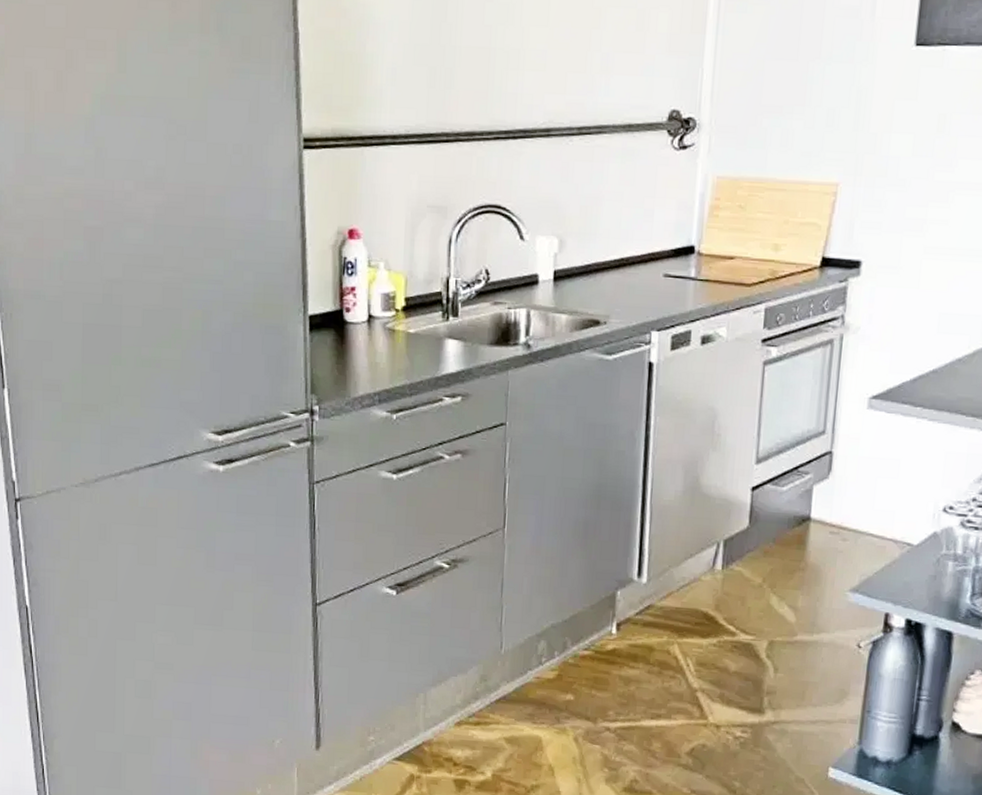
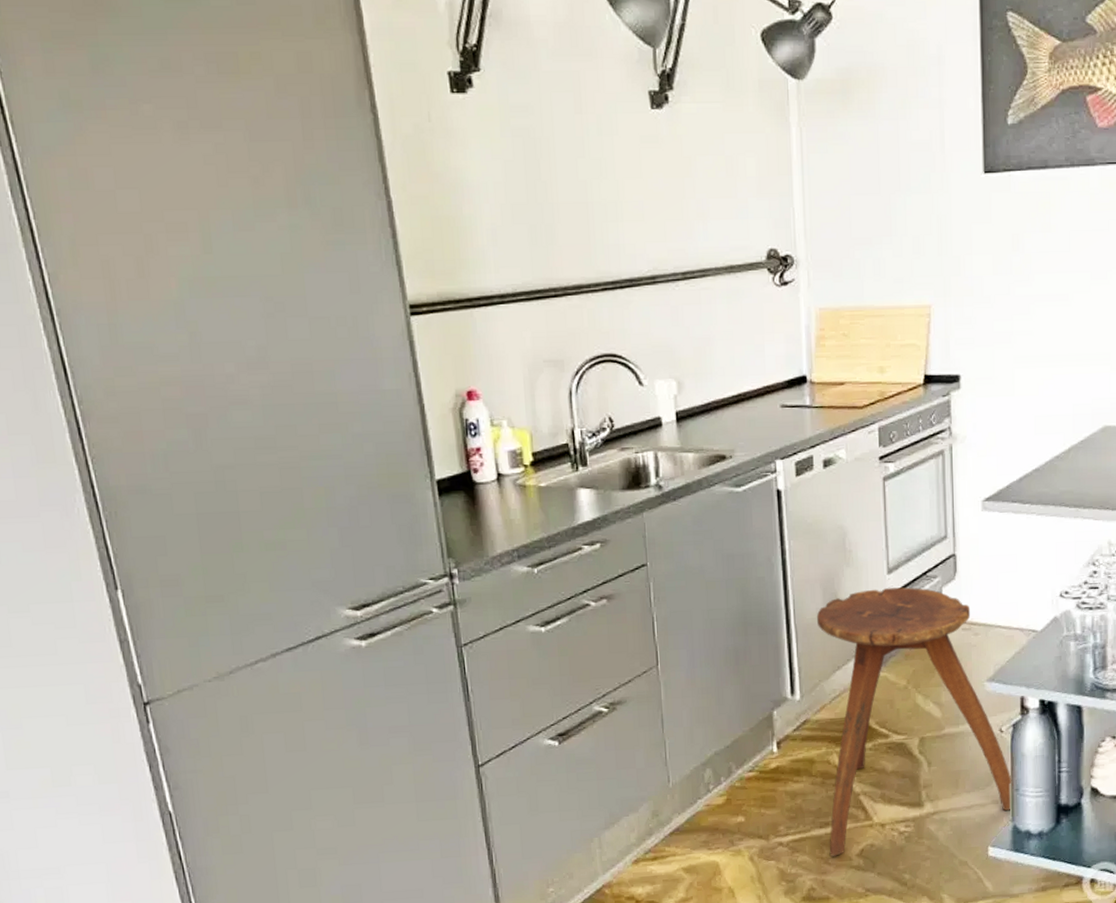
stool: none [657,478,865,751] -> present [816,587,1013,857]

